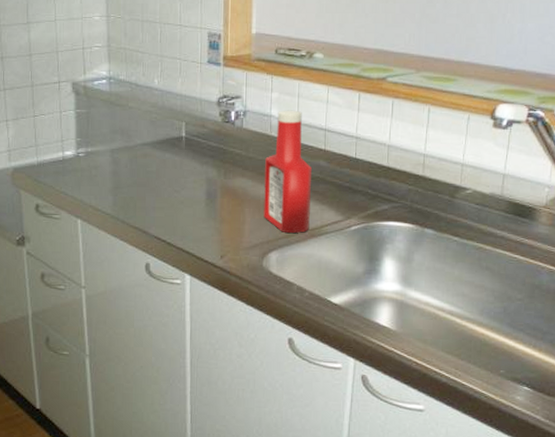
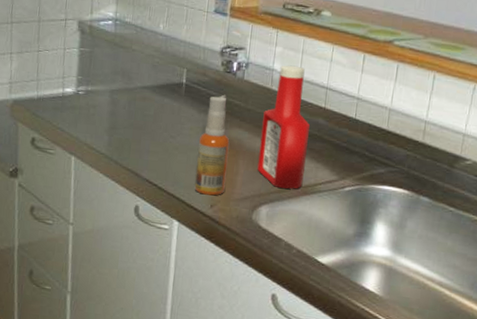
spray bottle: none [203,144,234,246] -> present [194,94,230,196]

